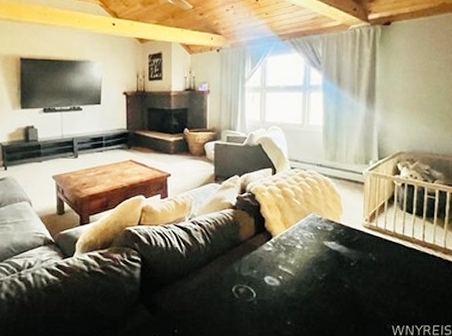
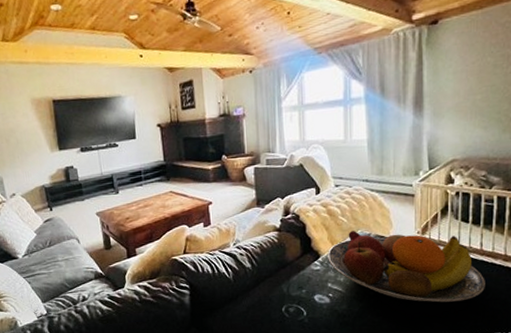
fruit bowl: none [280,214,426,292] -> present [328,231,485,303]

